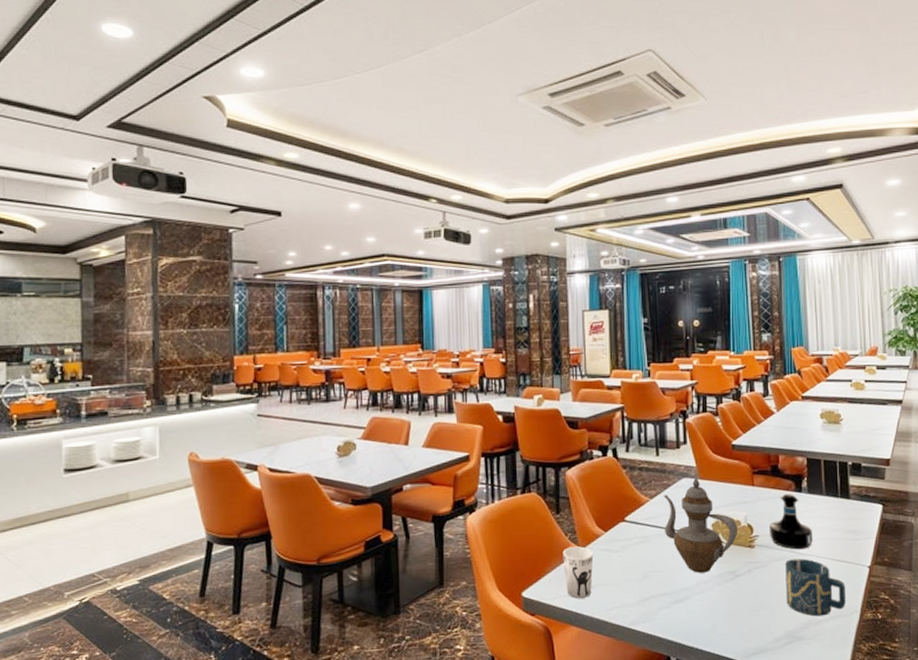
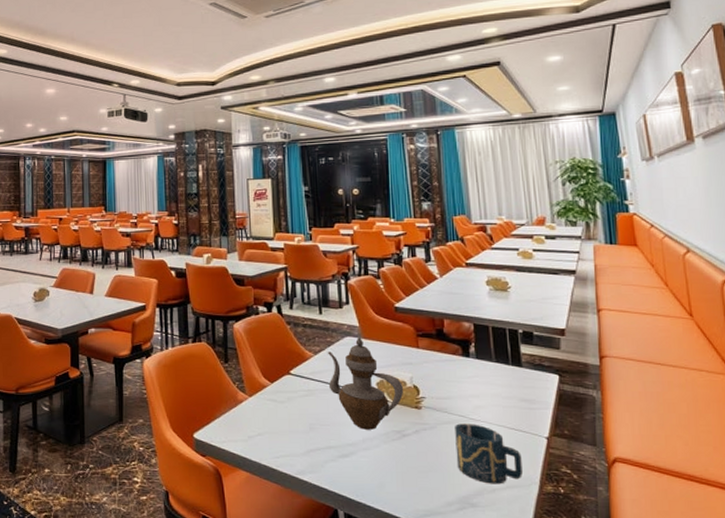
cup: present [563,546,594,598] -> none [231,395,261,444]
tequila bottle: present [770,494,812,550] -> none [437,358,483,415]

